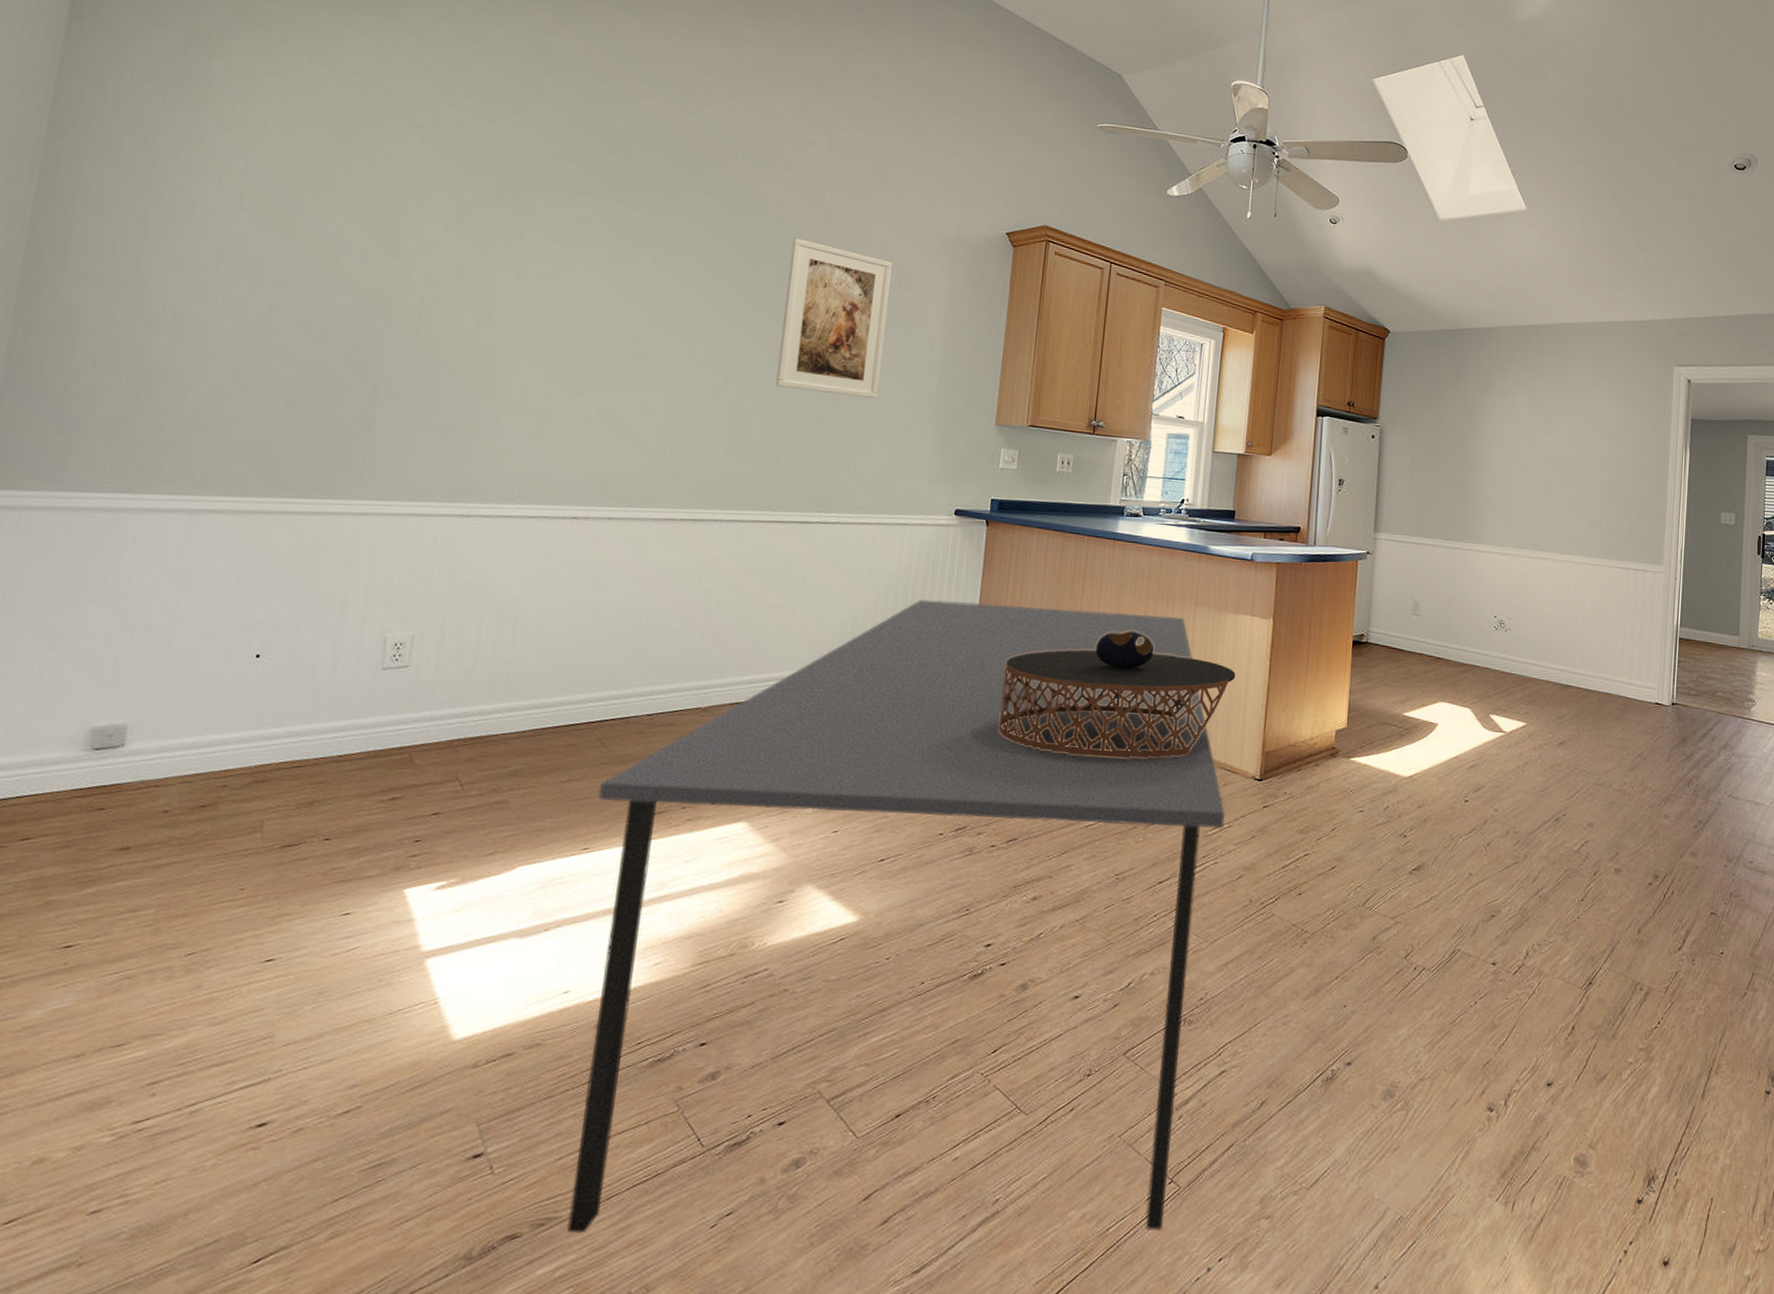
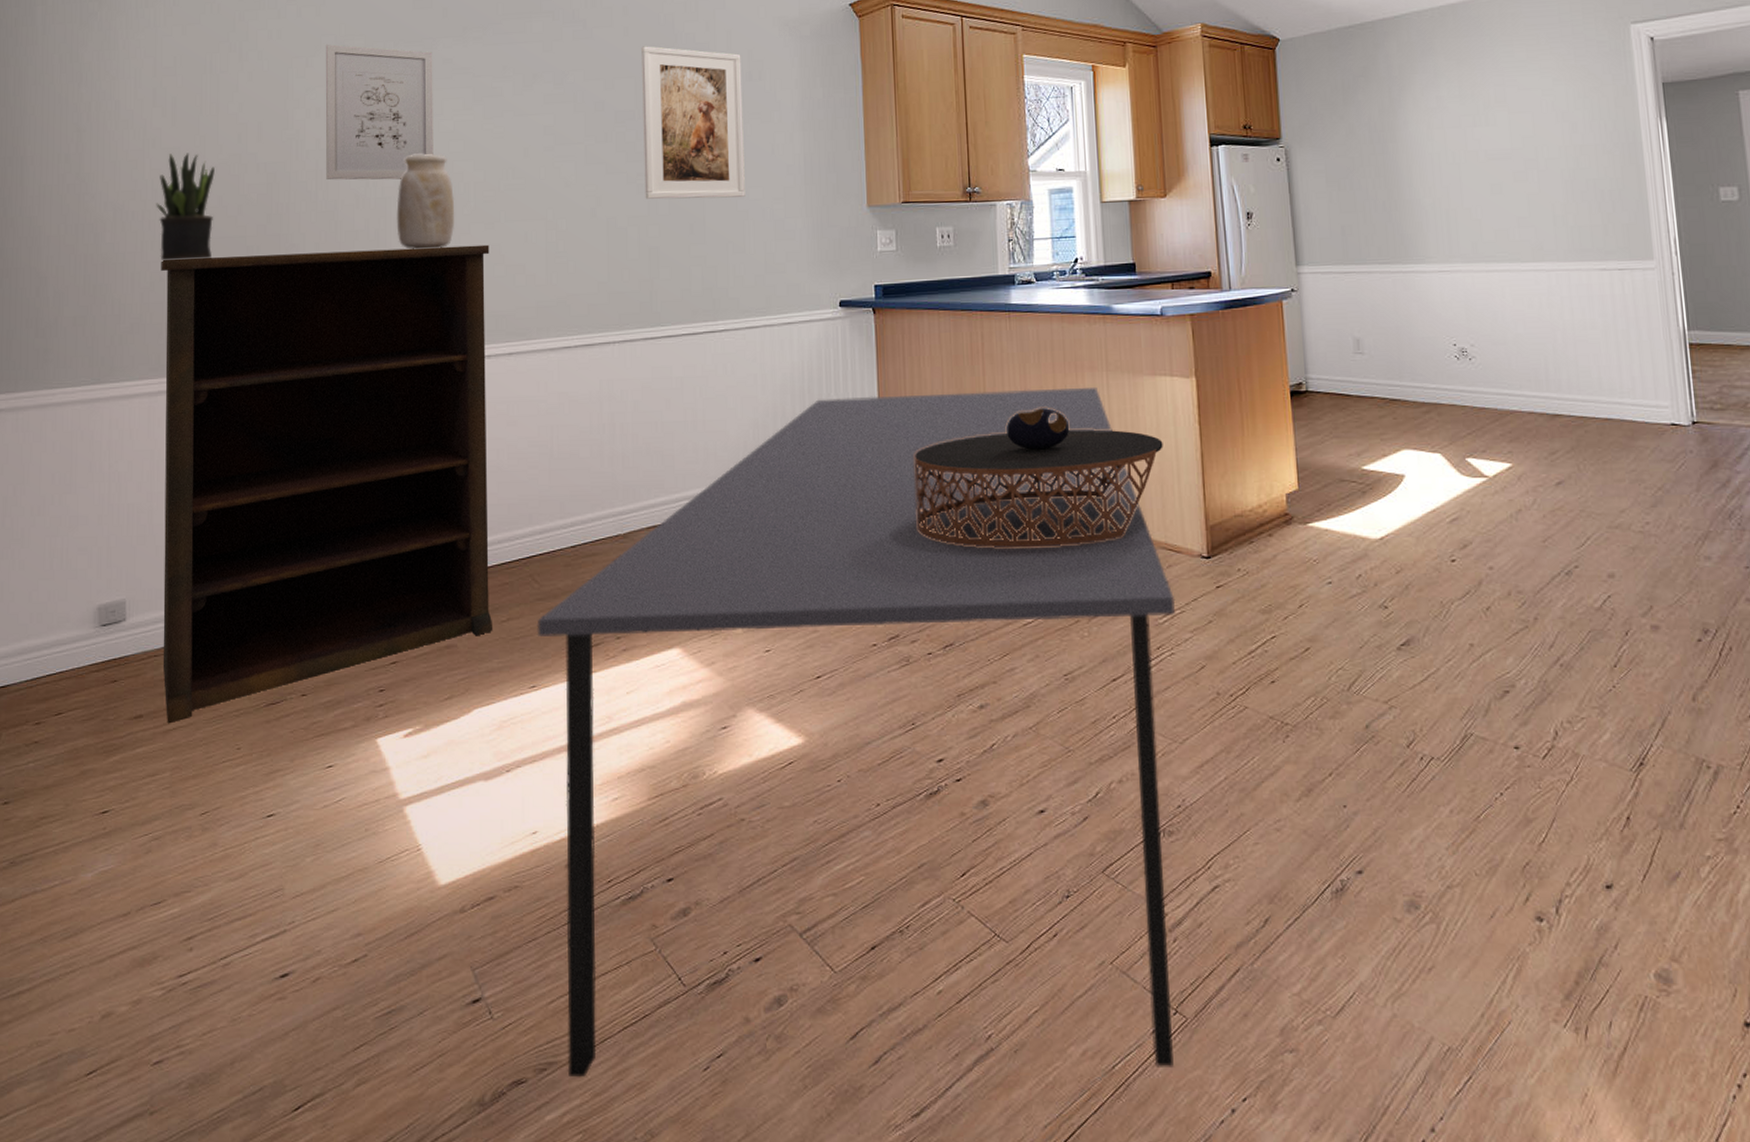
shelving unit: none [159,373,604,857] -> present [161,244,493,723]
potted plant: none [223,262,303,379] -> present [156,153,215,260]
wall art: none [431,178,570,329] -> present [325,44,433,180]
vase: none [503,306,573,404] -> present [396,154,455,250]

